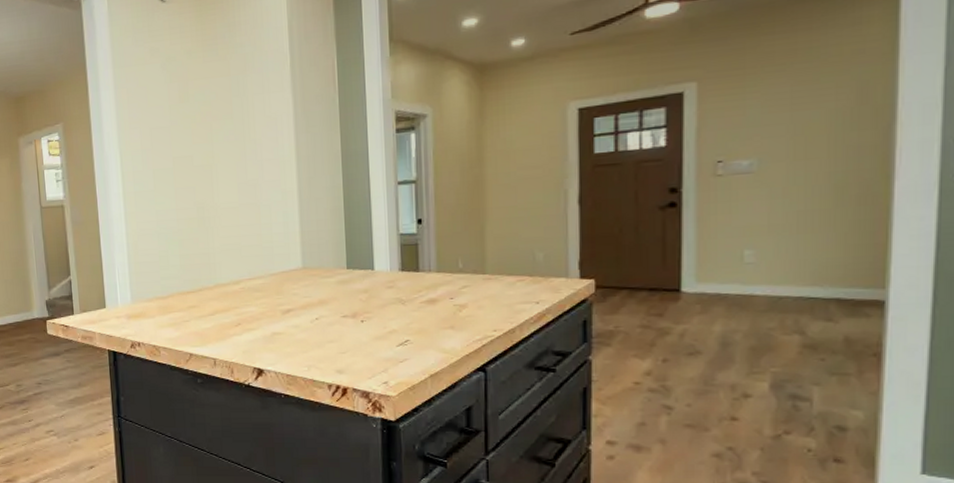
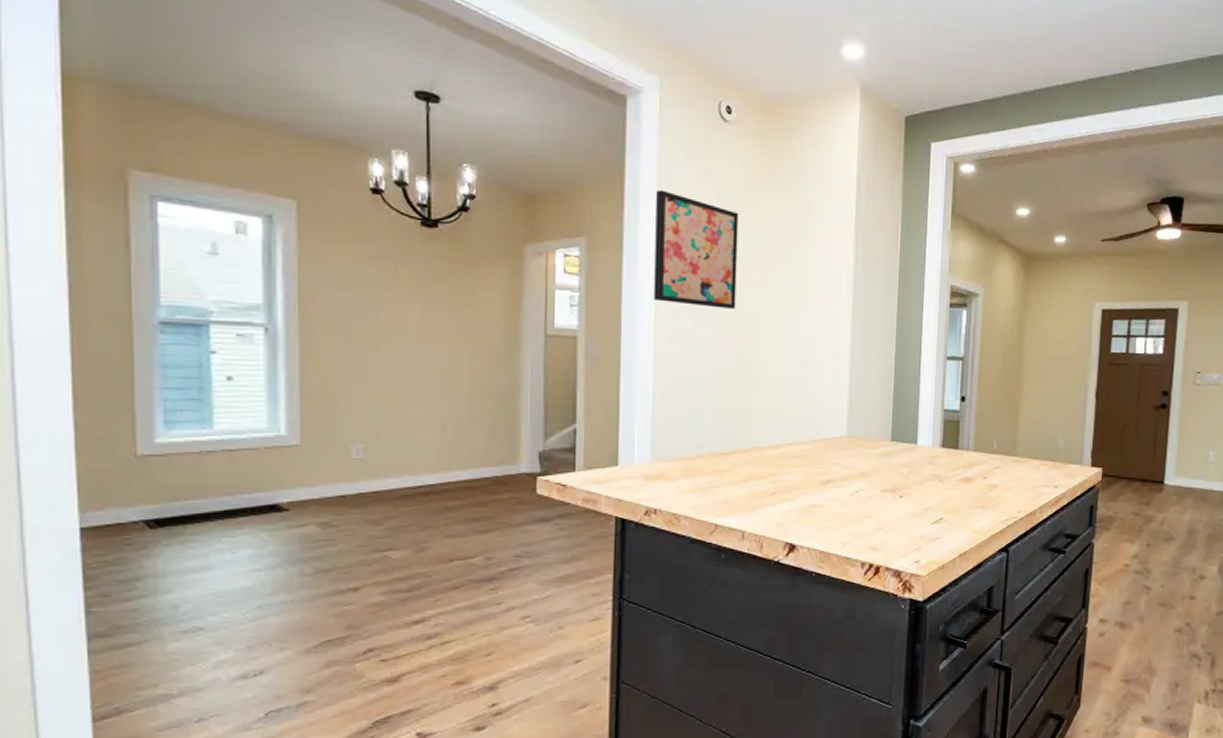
wall art: none [113,72,188,168] -> present [653,189,739,309]

